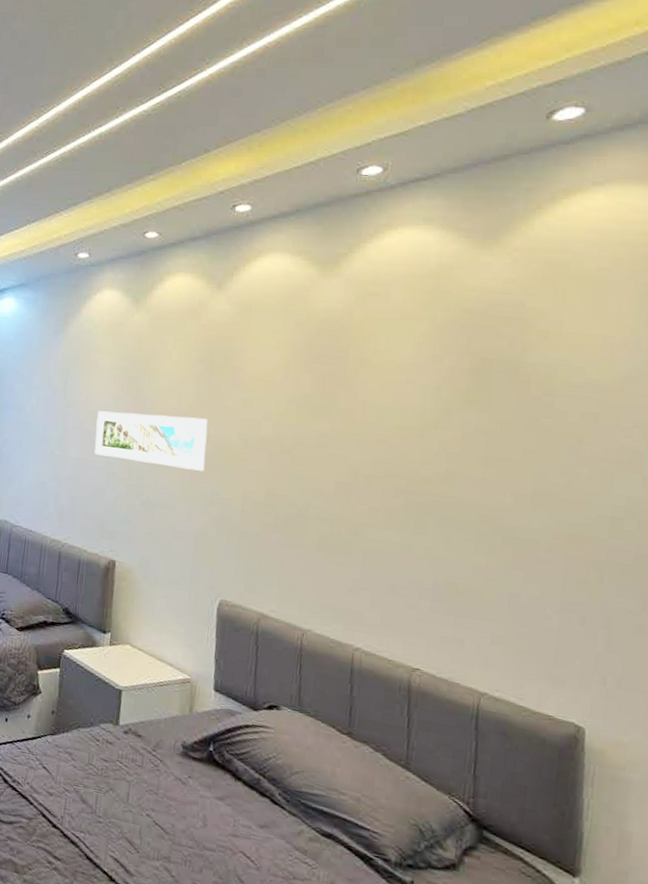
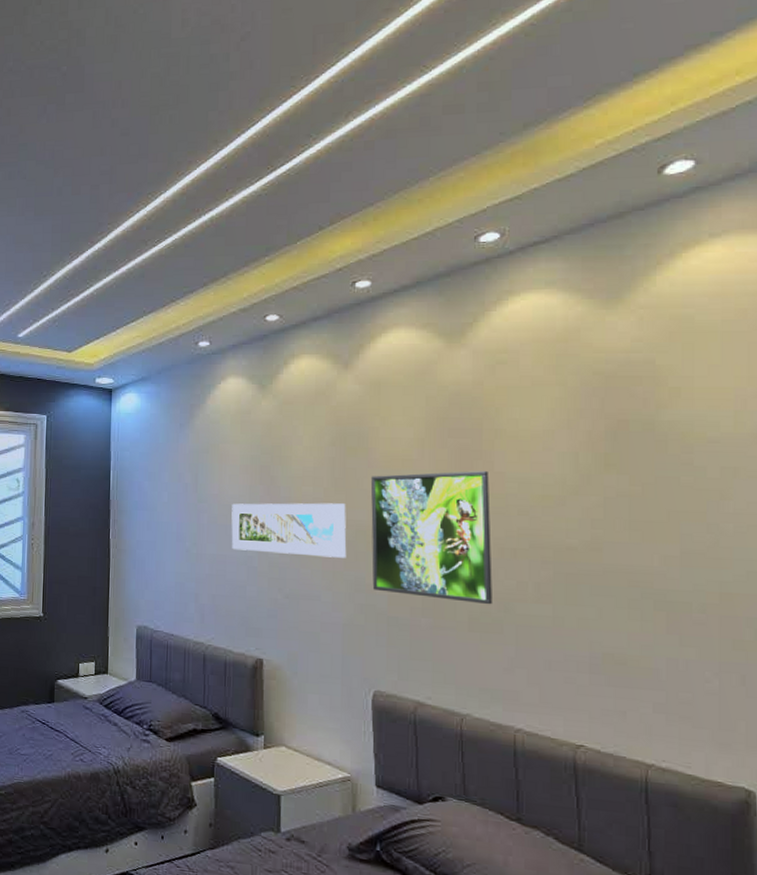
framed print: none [227,394,351,527] -> present [370,471,492,605]

